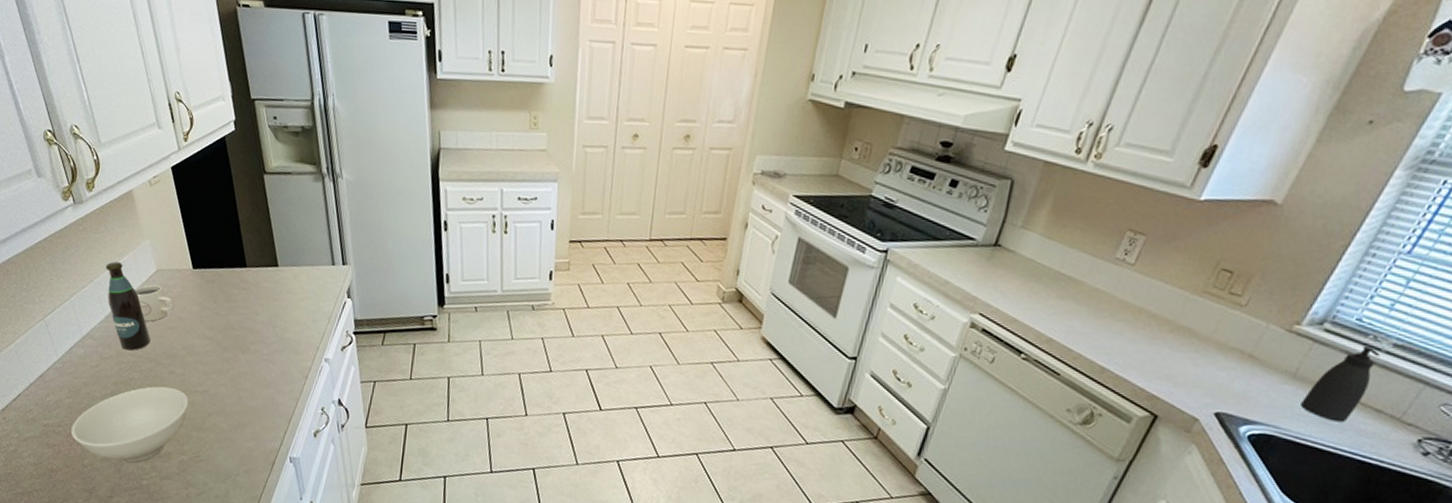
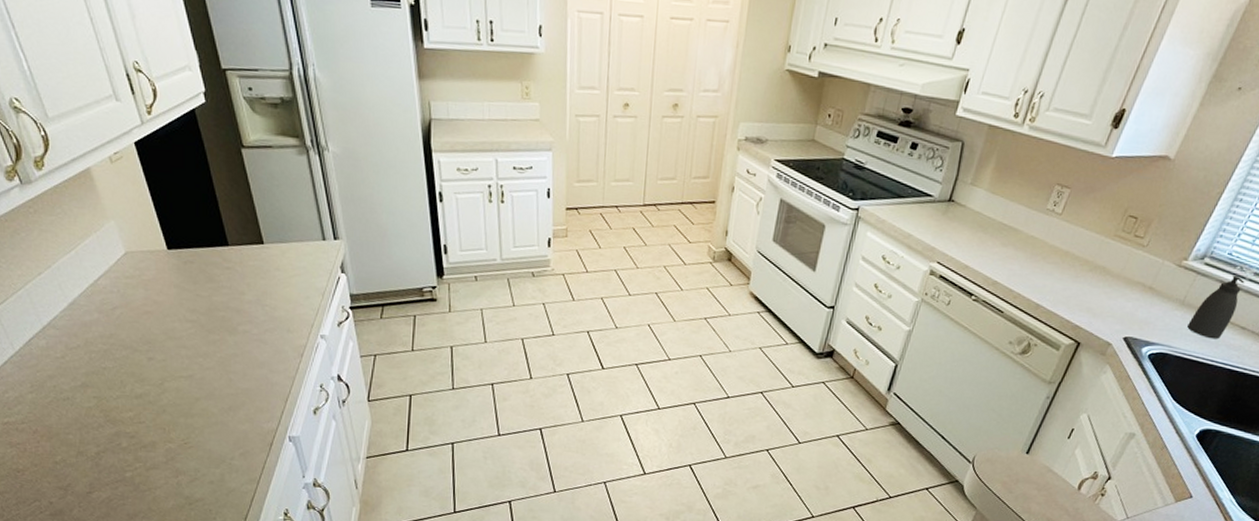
bowl: present [71,386,189,463] -> none [37,374,173,455]
bottle: present [105,261,150,351] -> none [64,245,123,339]
mug: present [135,284,174,322] -> none [102,267,149,307]

